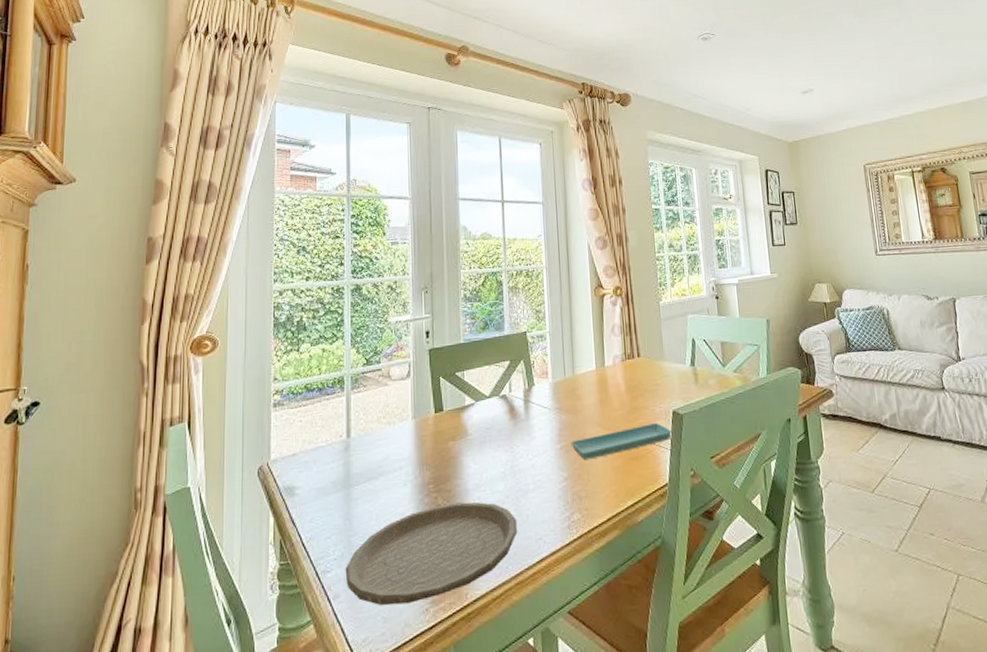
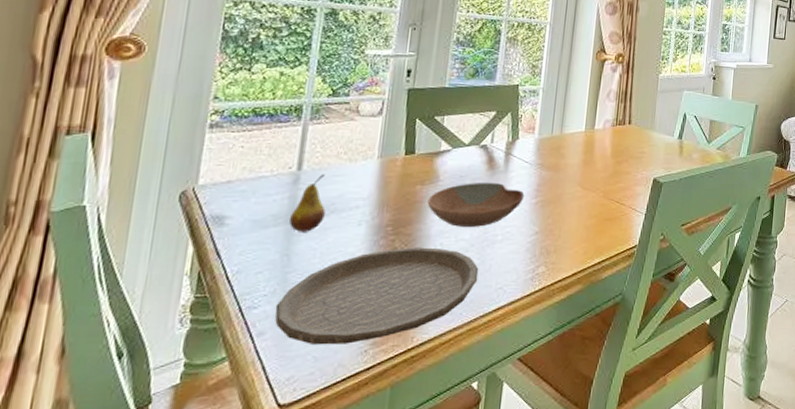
fruit: none [345,439,375,497] -> present [288,174,326,232]
bowl: none [461,431,549,479] -> present [427,182,525,227]
saucer: present [570,423,673,460] -> none [547,188,650,217]

